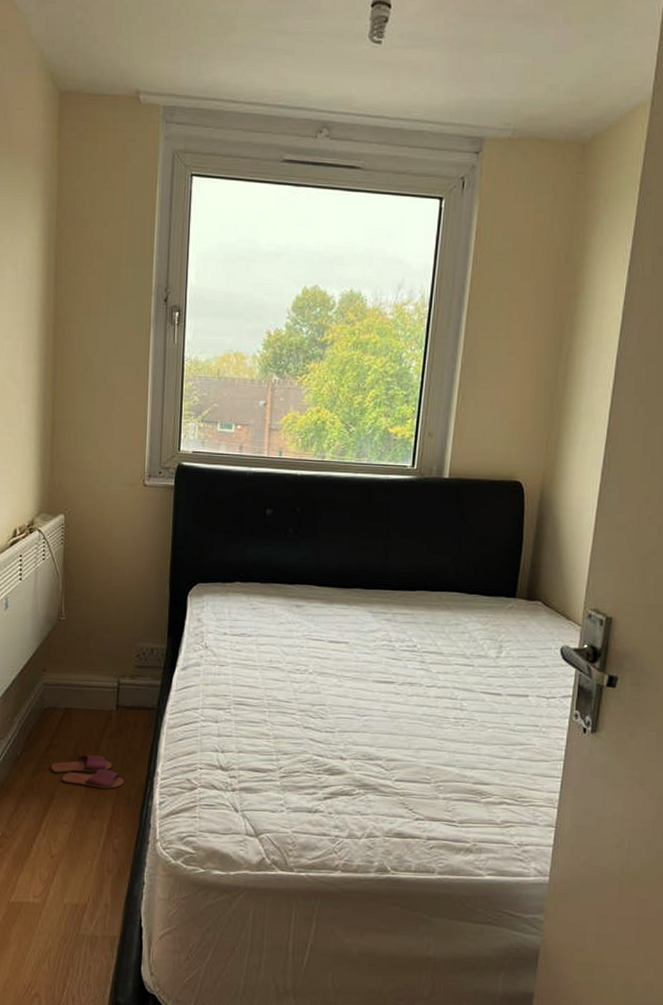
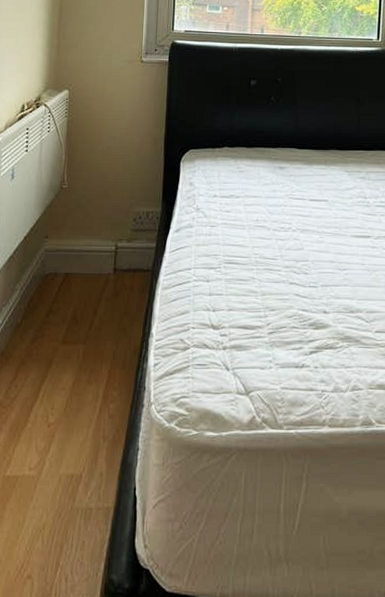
slippers: present [51,754,124,789] -> none [50,318,120,352]

